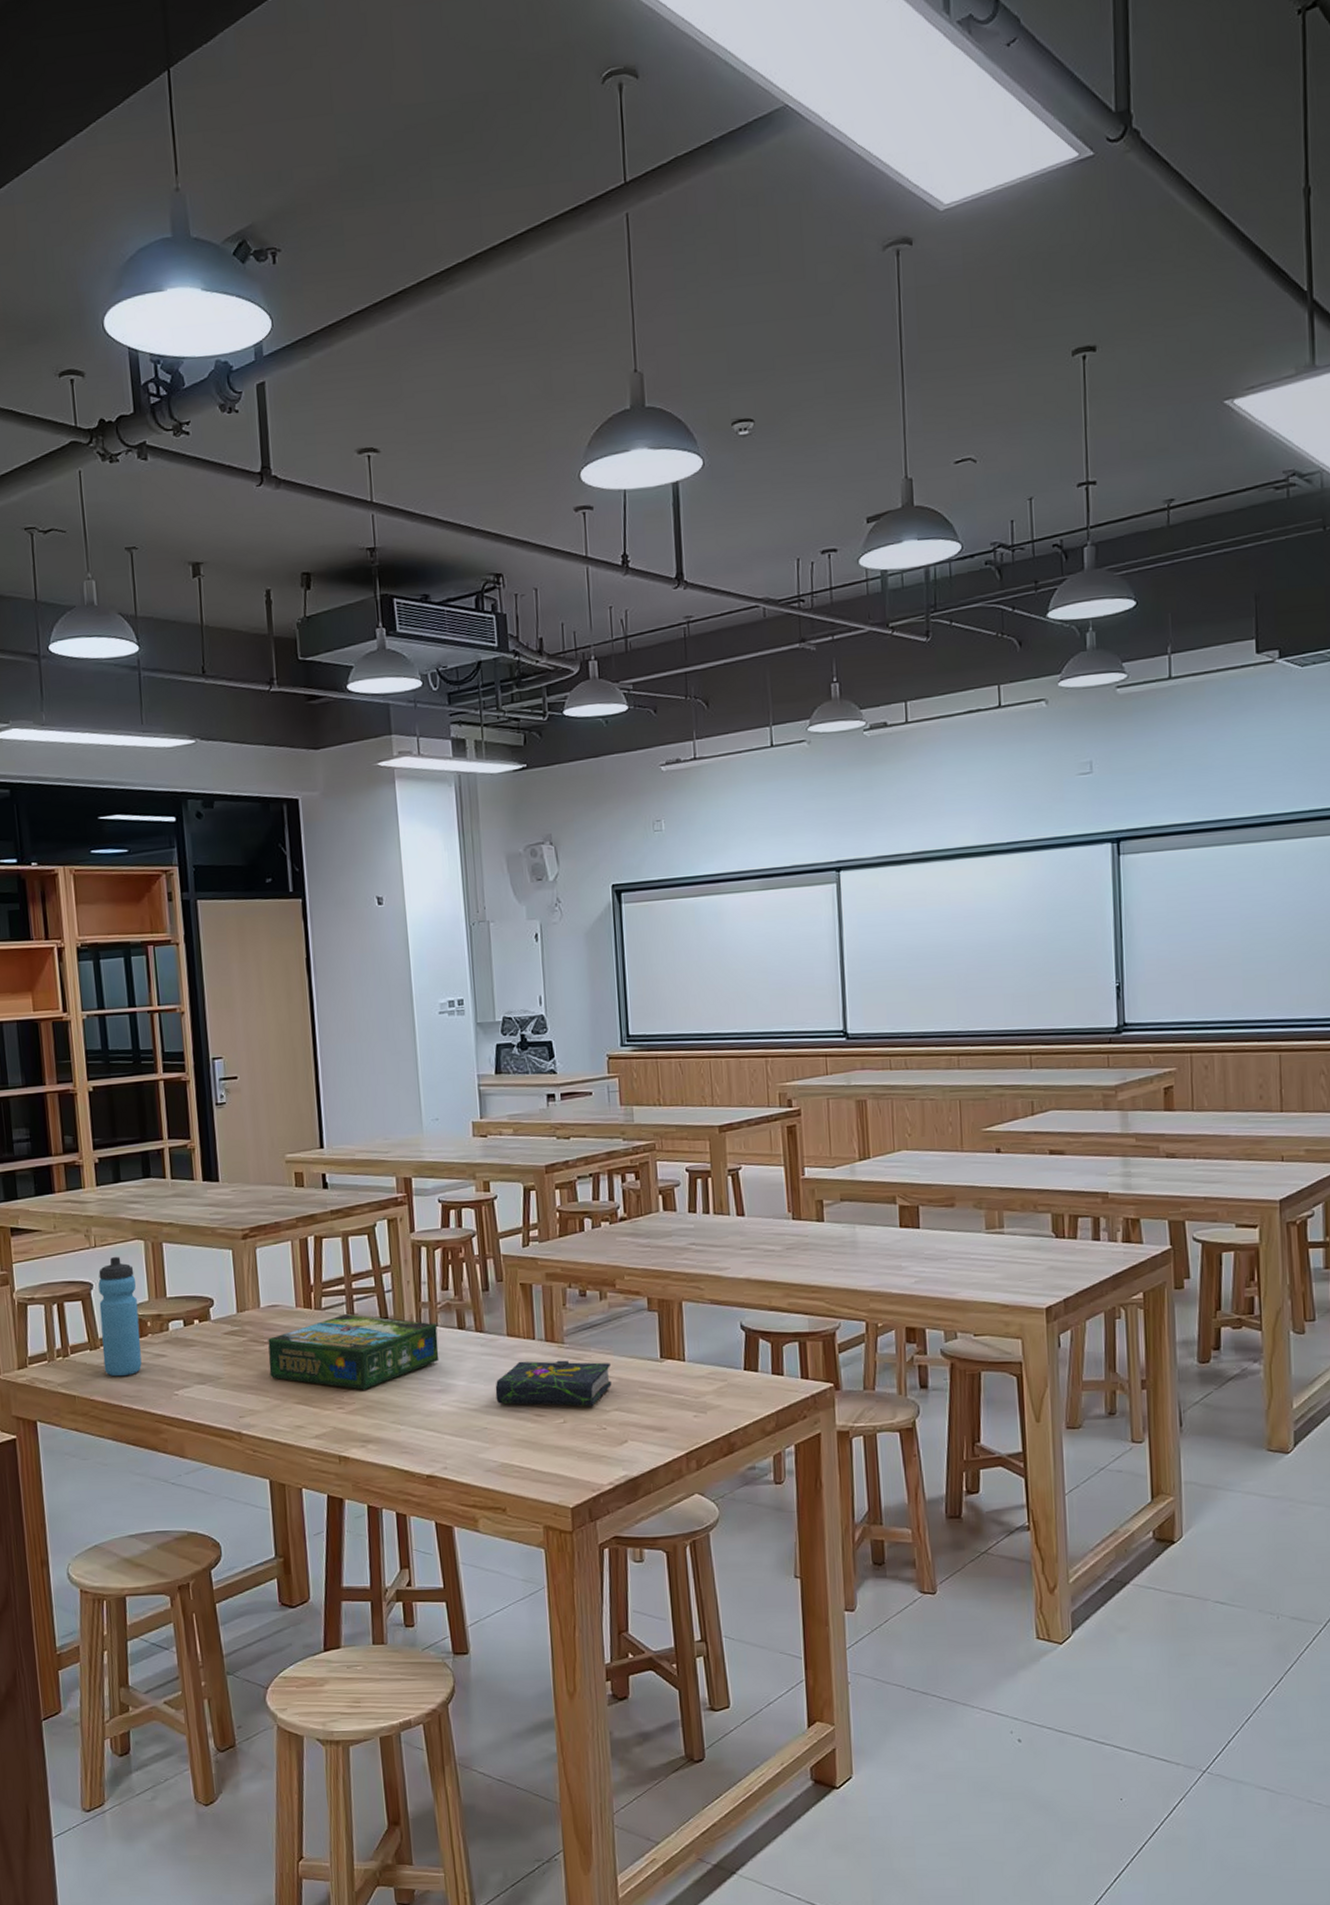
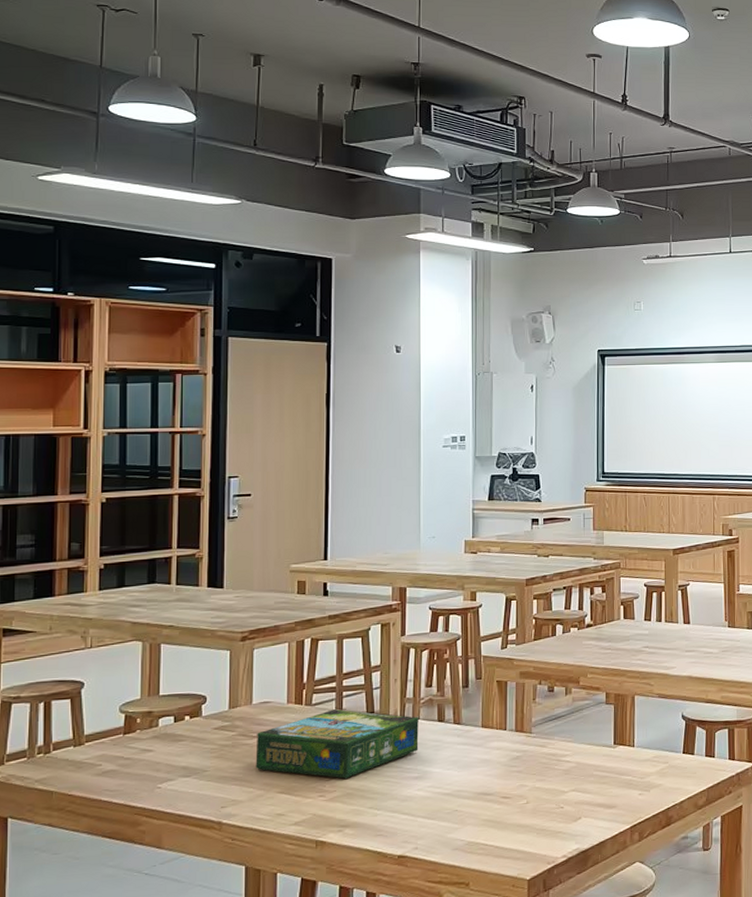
water bottle: present [98,1256,142,1377] -> none [87,656,130,772]
book: present [495,1360,612,1406] -> none [467,747,571,789]

